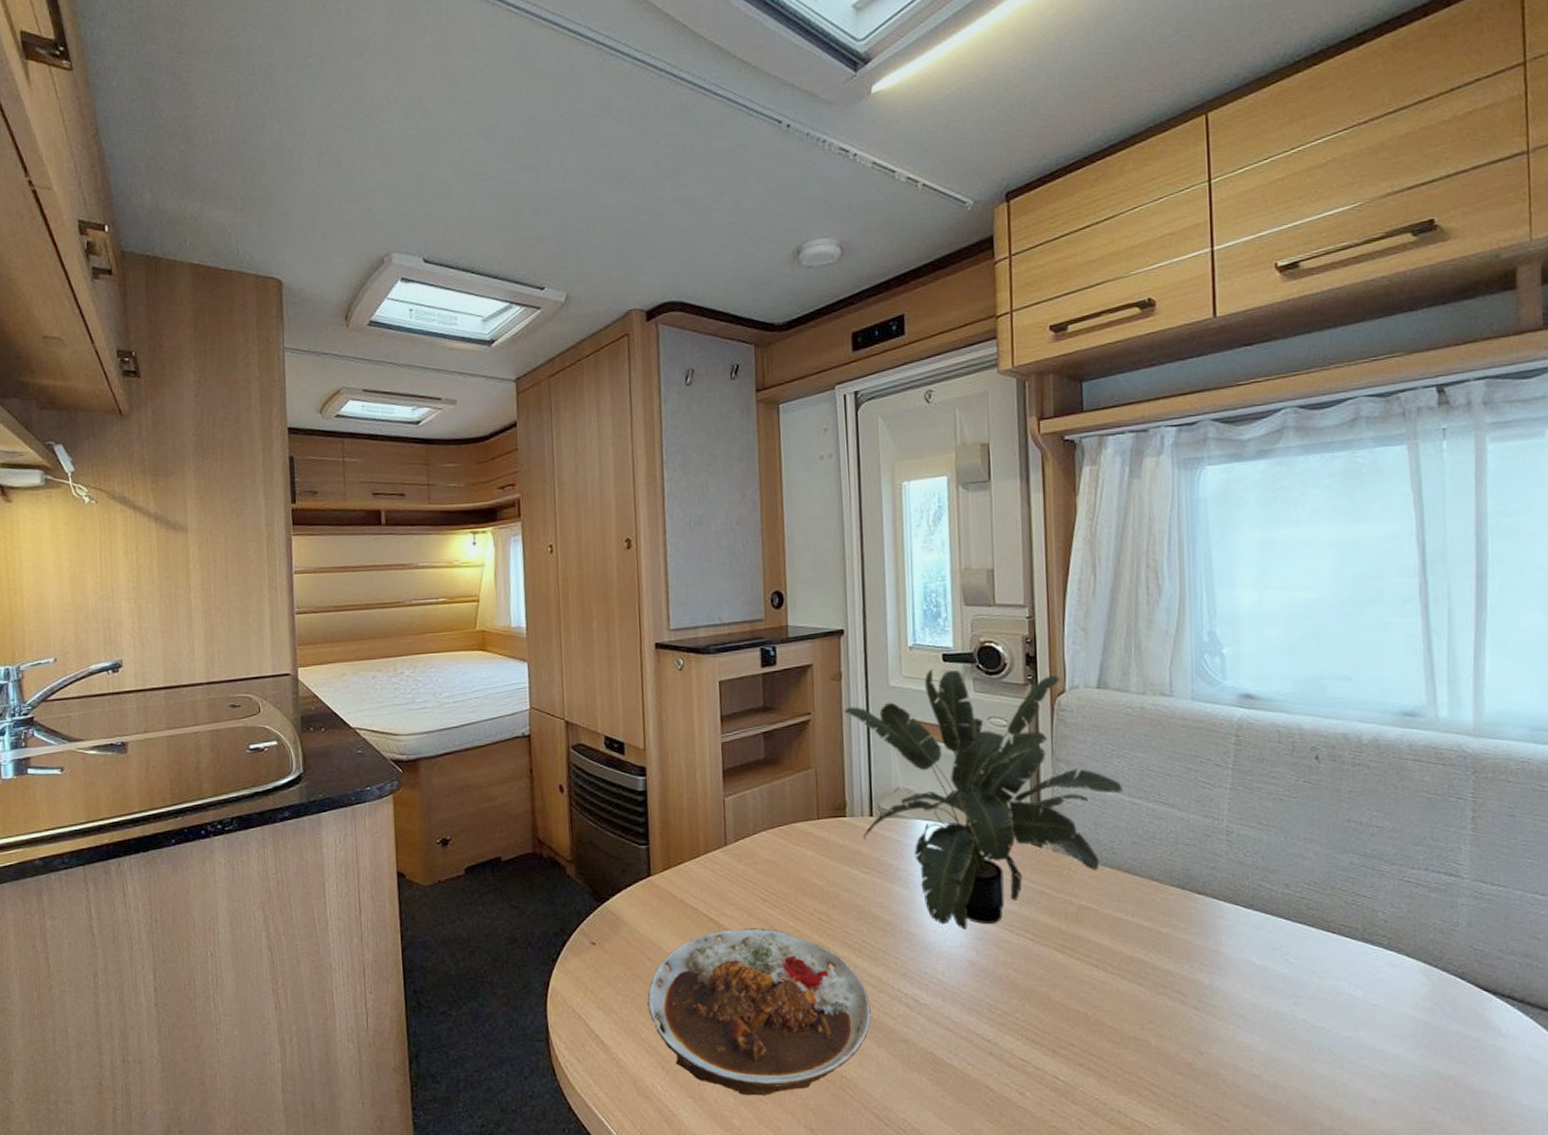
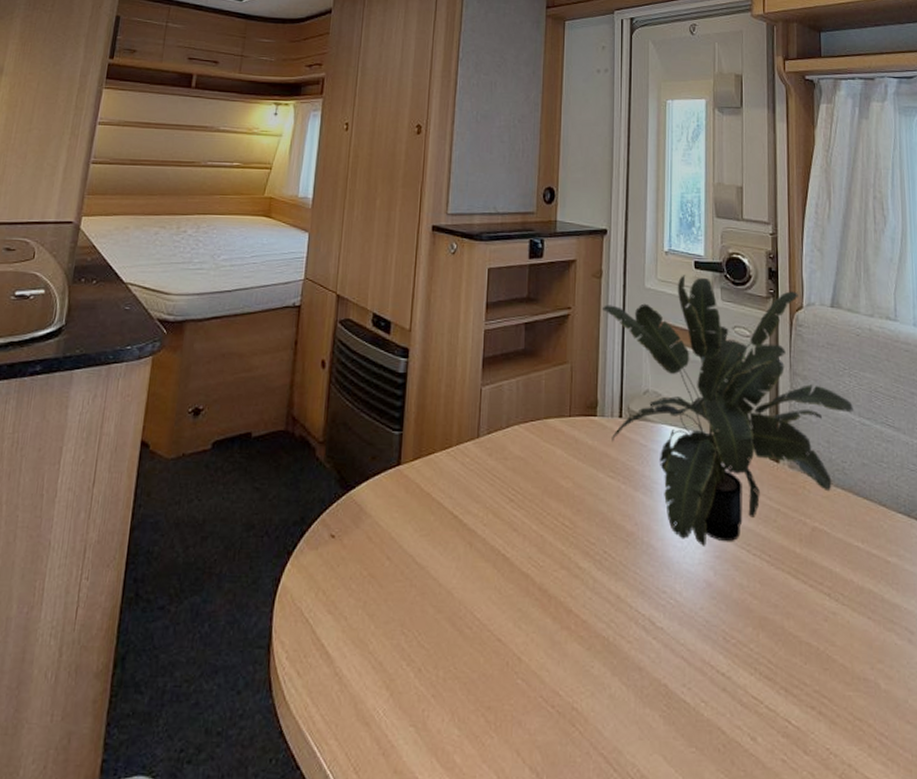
plate: present [647,928,872,1096] -> none [380,530,608,728]

